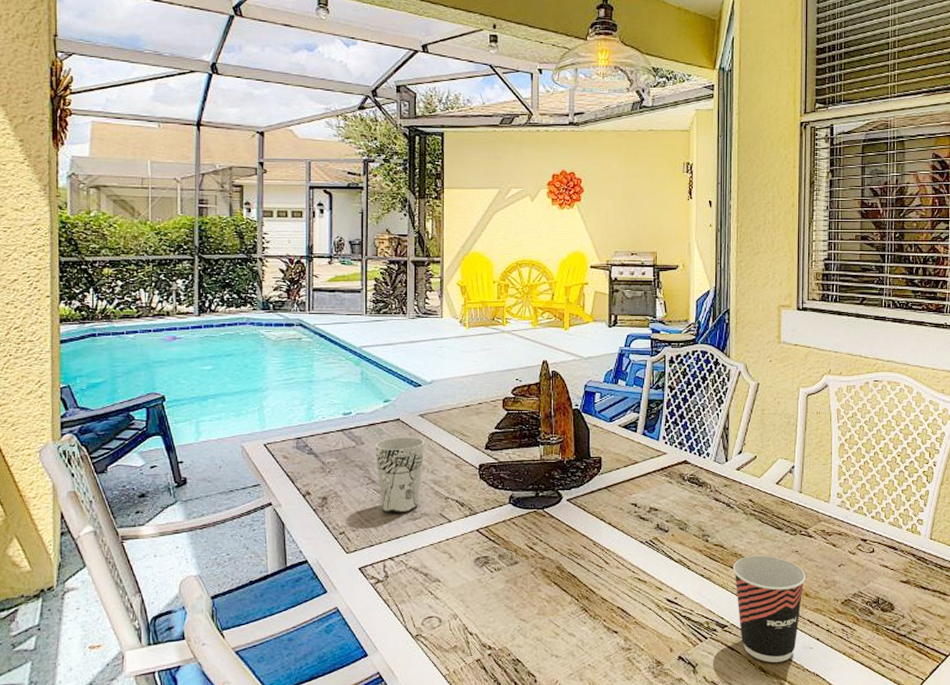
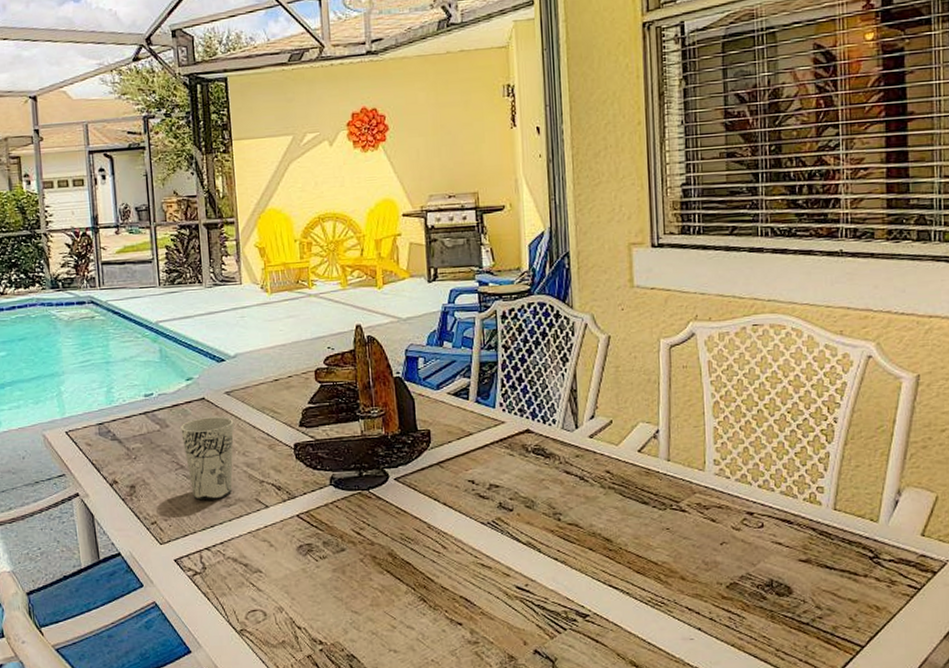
cup: present [732,555,806,662] -> none [591,534,681,656]

